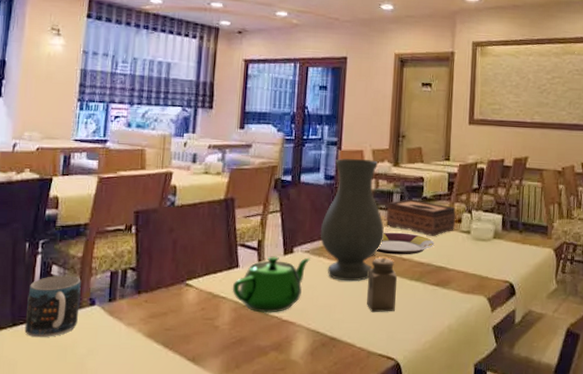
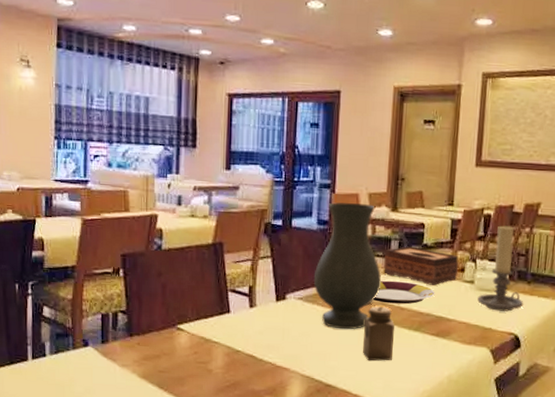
mug: present [24,275,81,338] -> none [22,316,74,376]
teapot: present [232,256,310,314] -> none [224,302,304,360]
candle holder: none [474,178,517,260] -> present [477,225,524,312]

